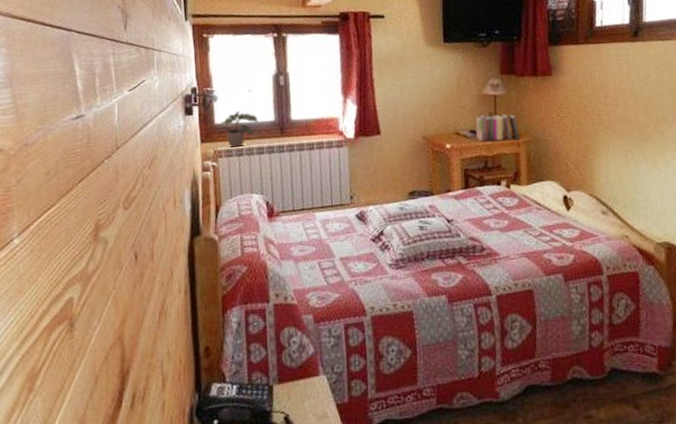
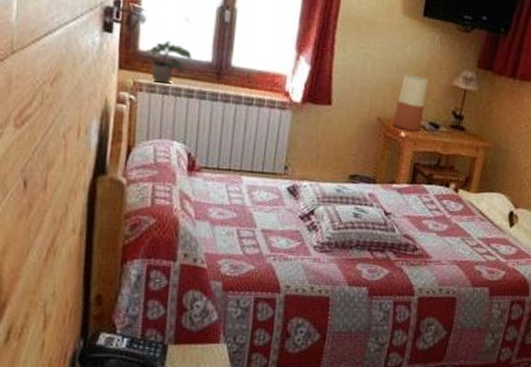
vase: none [436,93,463,143] -> present [392,74,430,132]
books: present [475,114,521,142] -> none [434,108,483,144]

